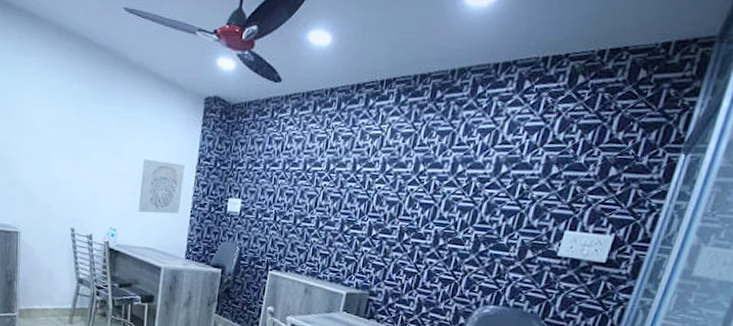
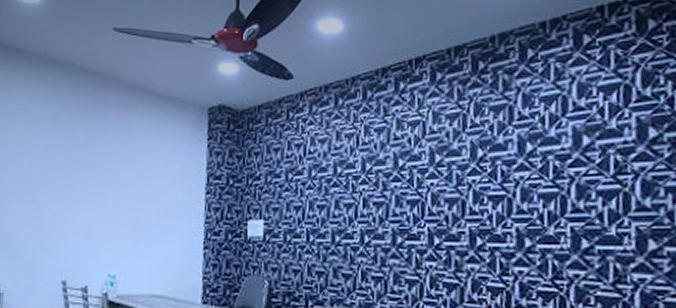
wall art: present [138,159,185,214] -> none [140,186,191,251]

